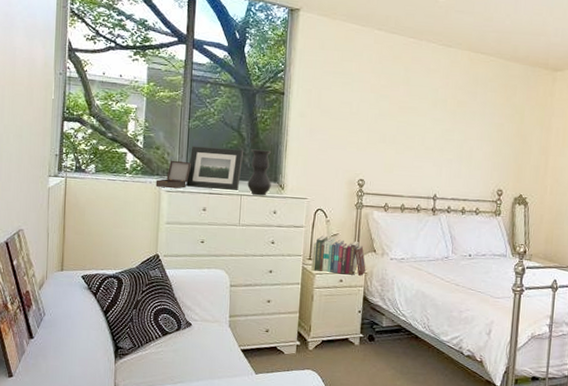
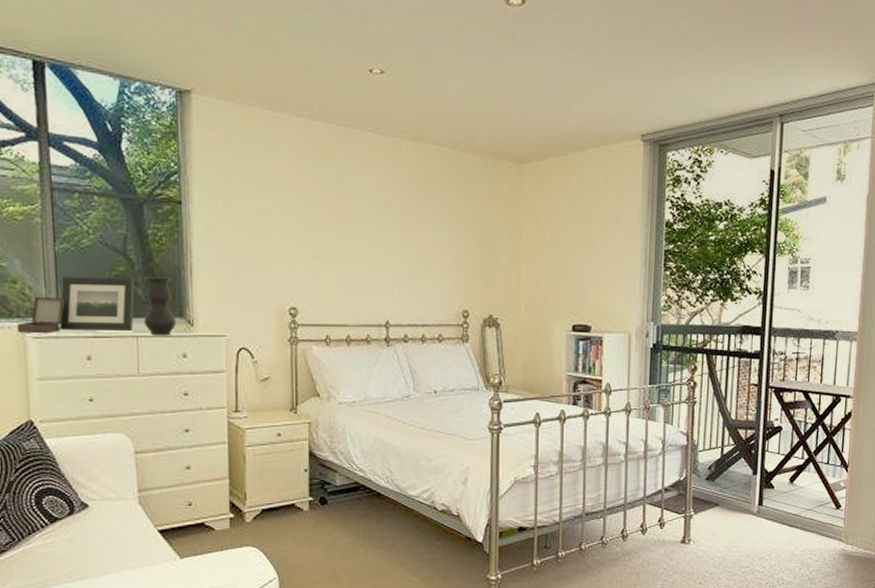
books: present [311,235,366,276] -> none [238,381,309,427]

